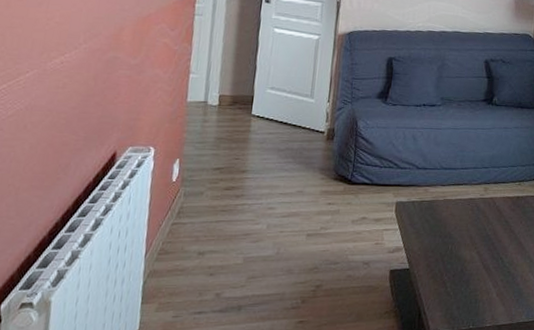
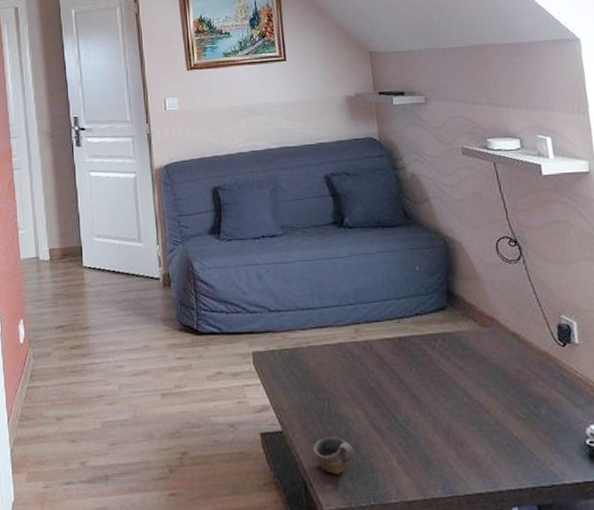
cup: none [432,273,465,304] -> present [313,436,354,474]

